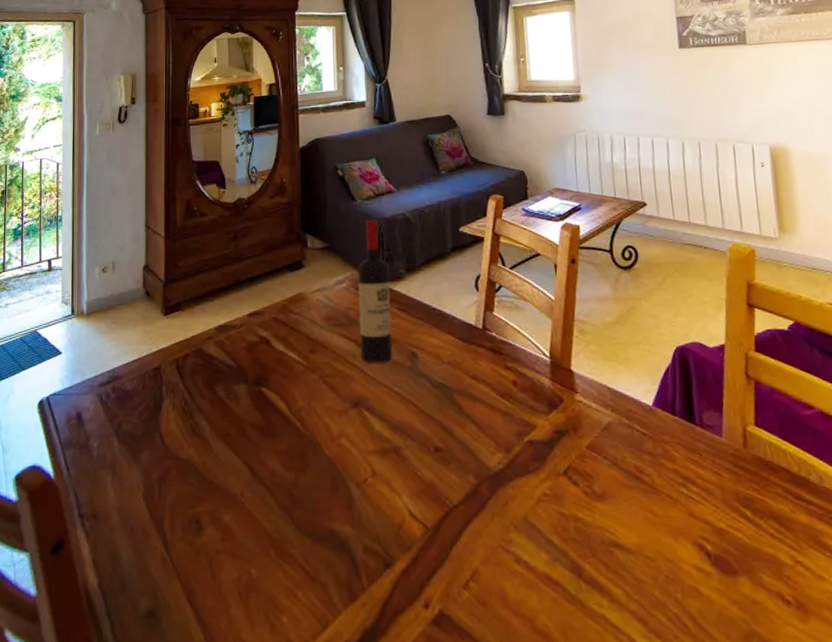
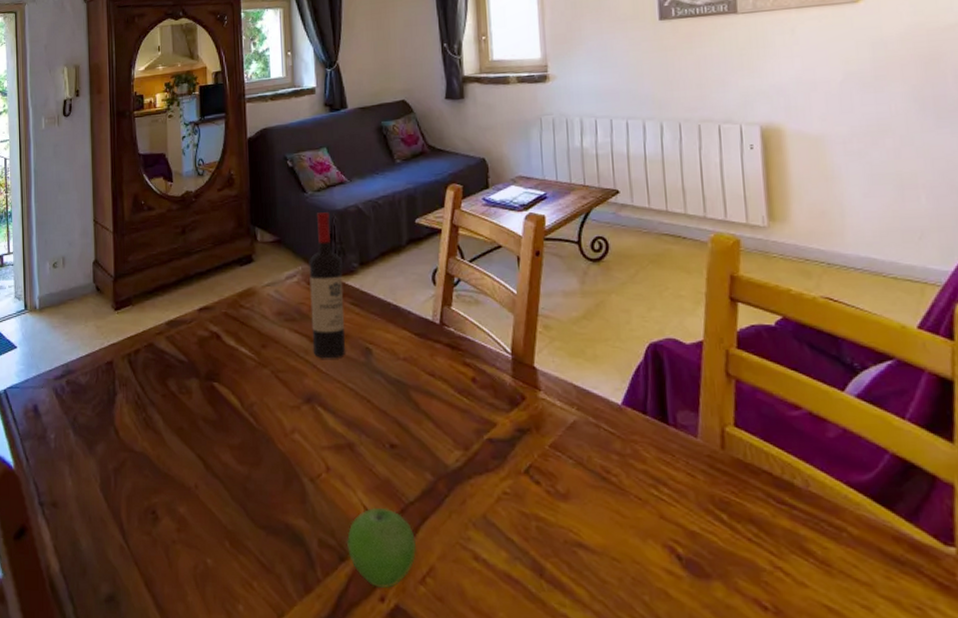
fruit: none [391,511,461,594] -> present [346,507,417,588]

